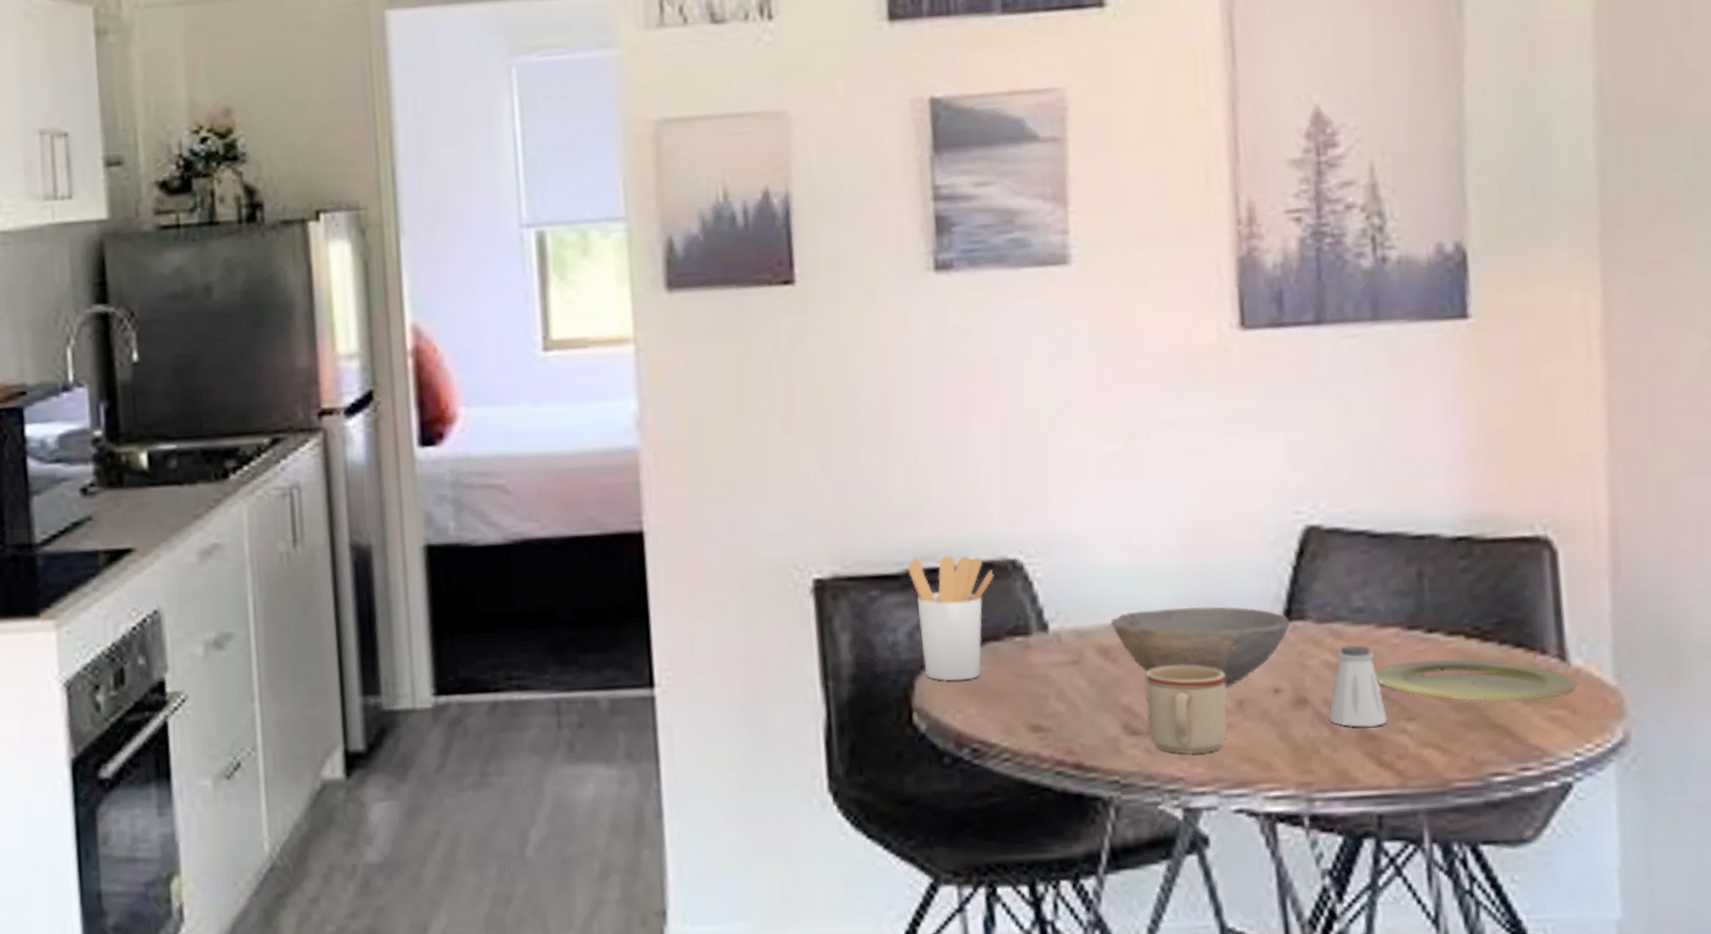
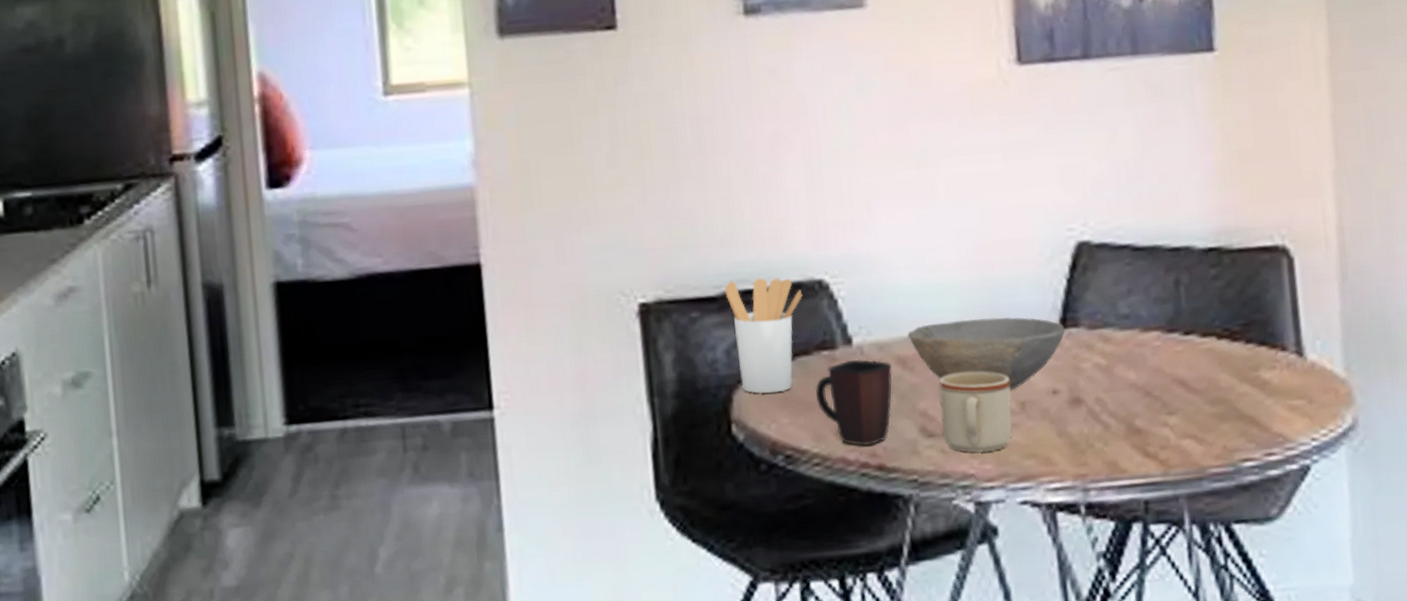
mug: none [1006,647,1093,742] -> present [815,359,893,446]
saltshaker: present [1328,645,1388,727] -> none [1100,348,1151,422]
plate: present [1374,659,1577,702] -> none [1139,357,1313,395]

